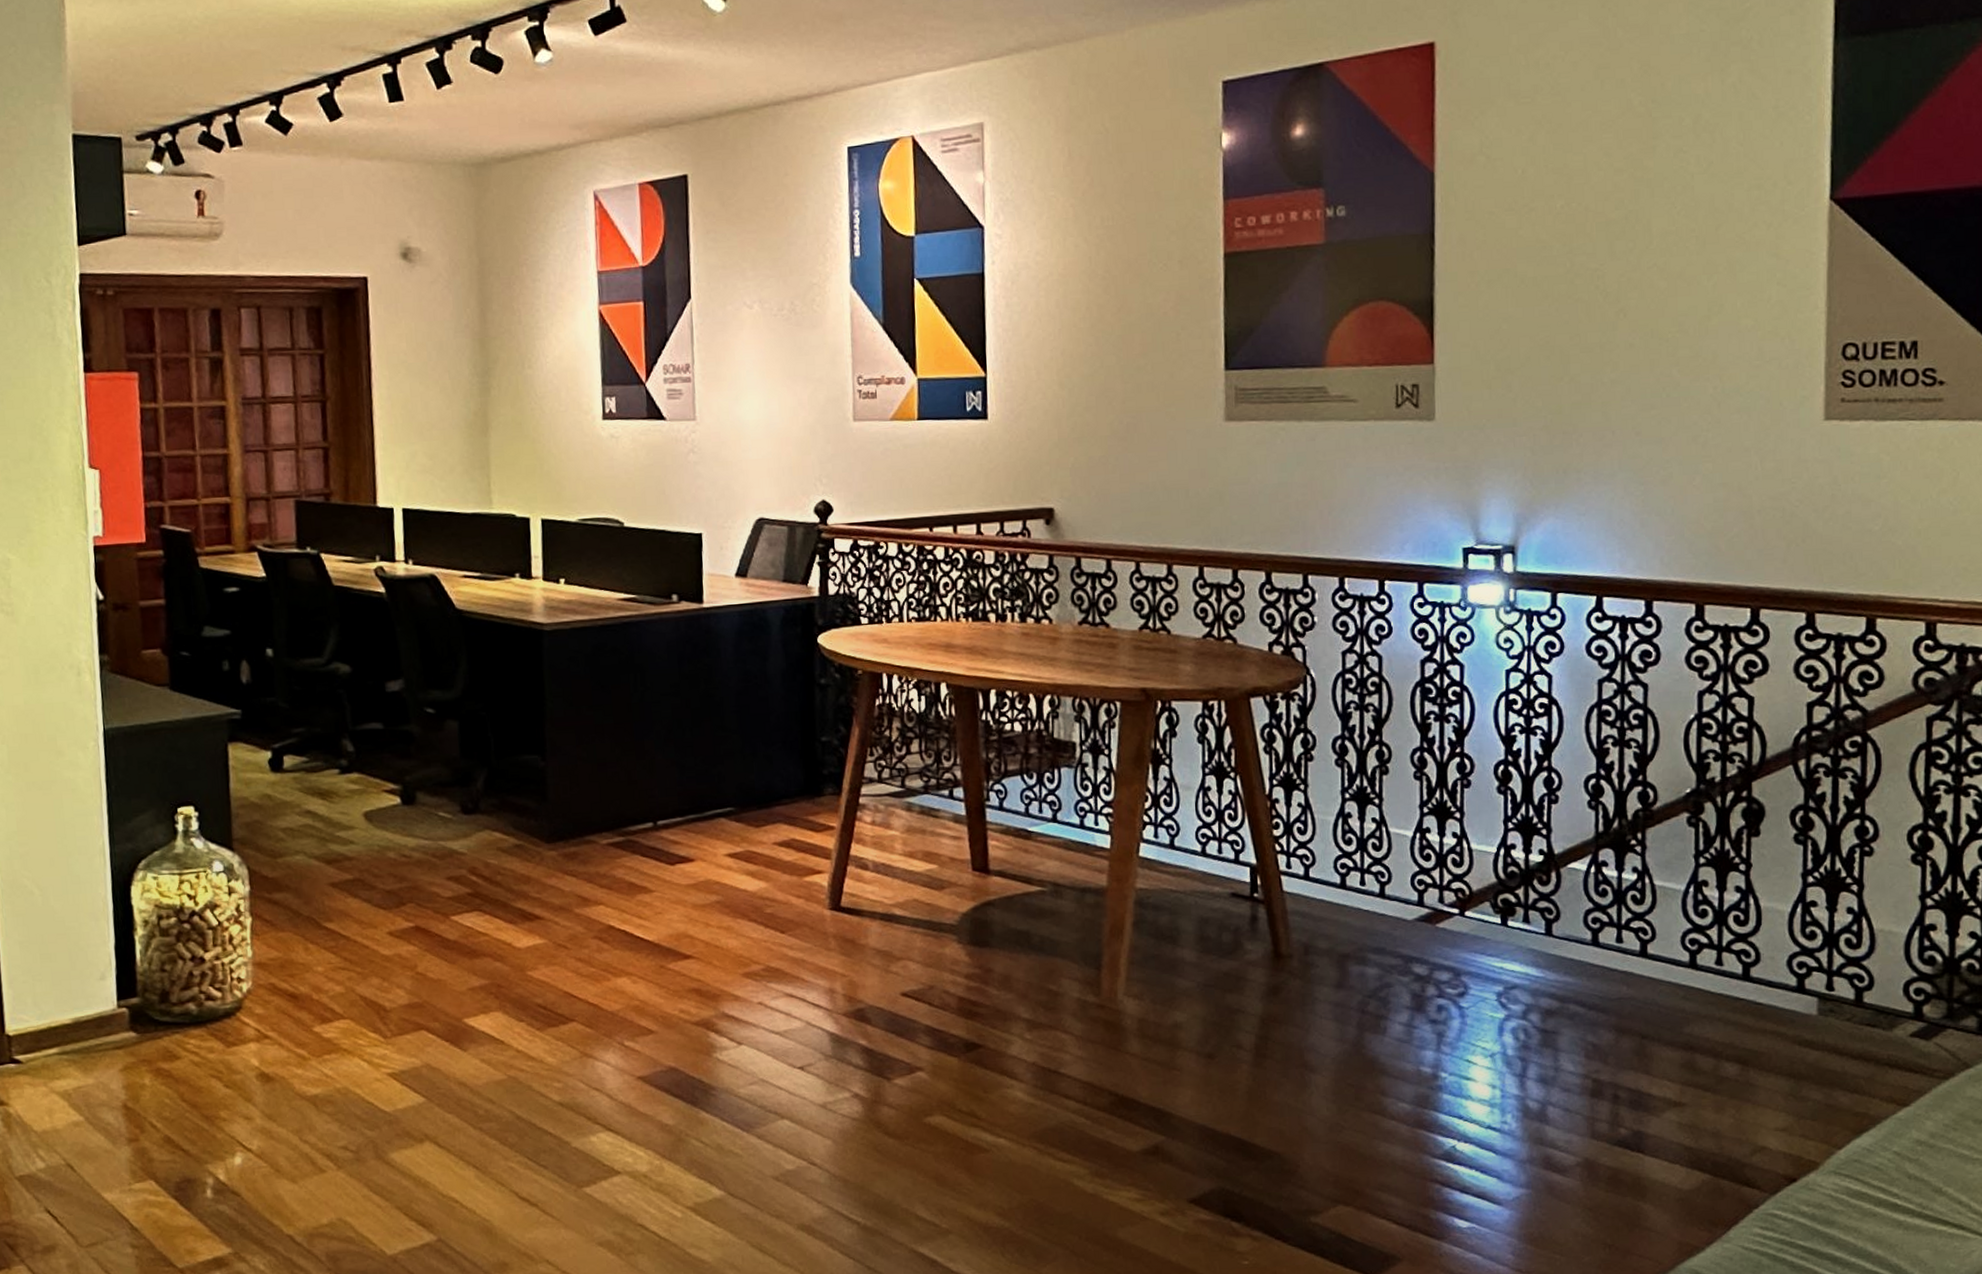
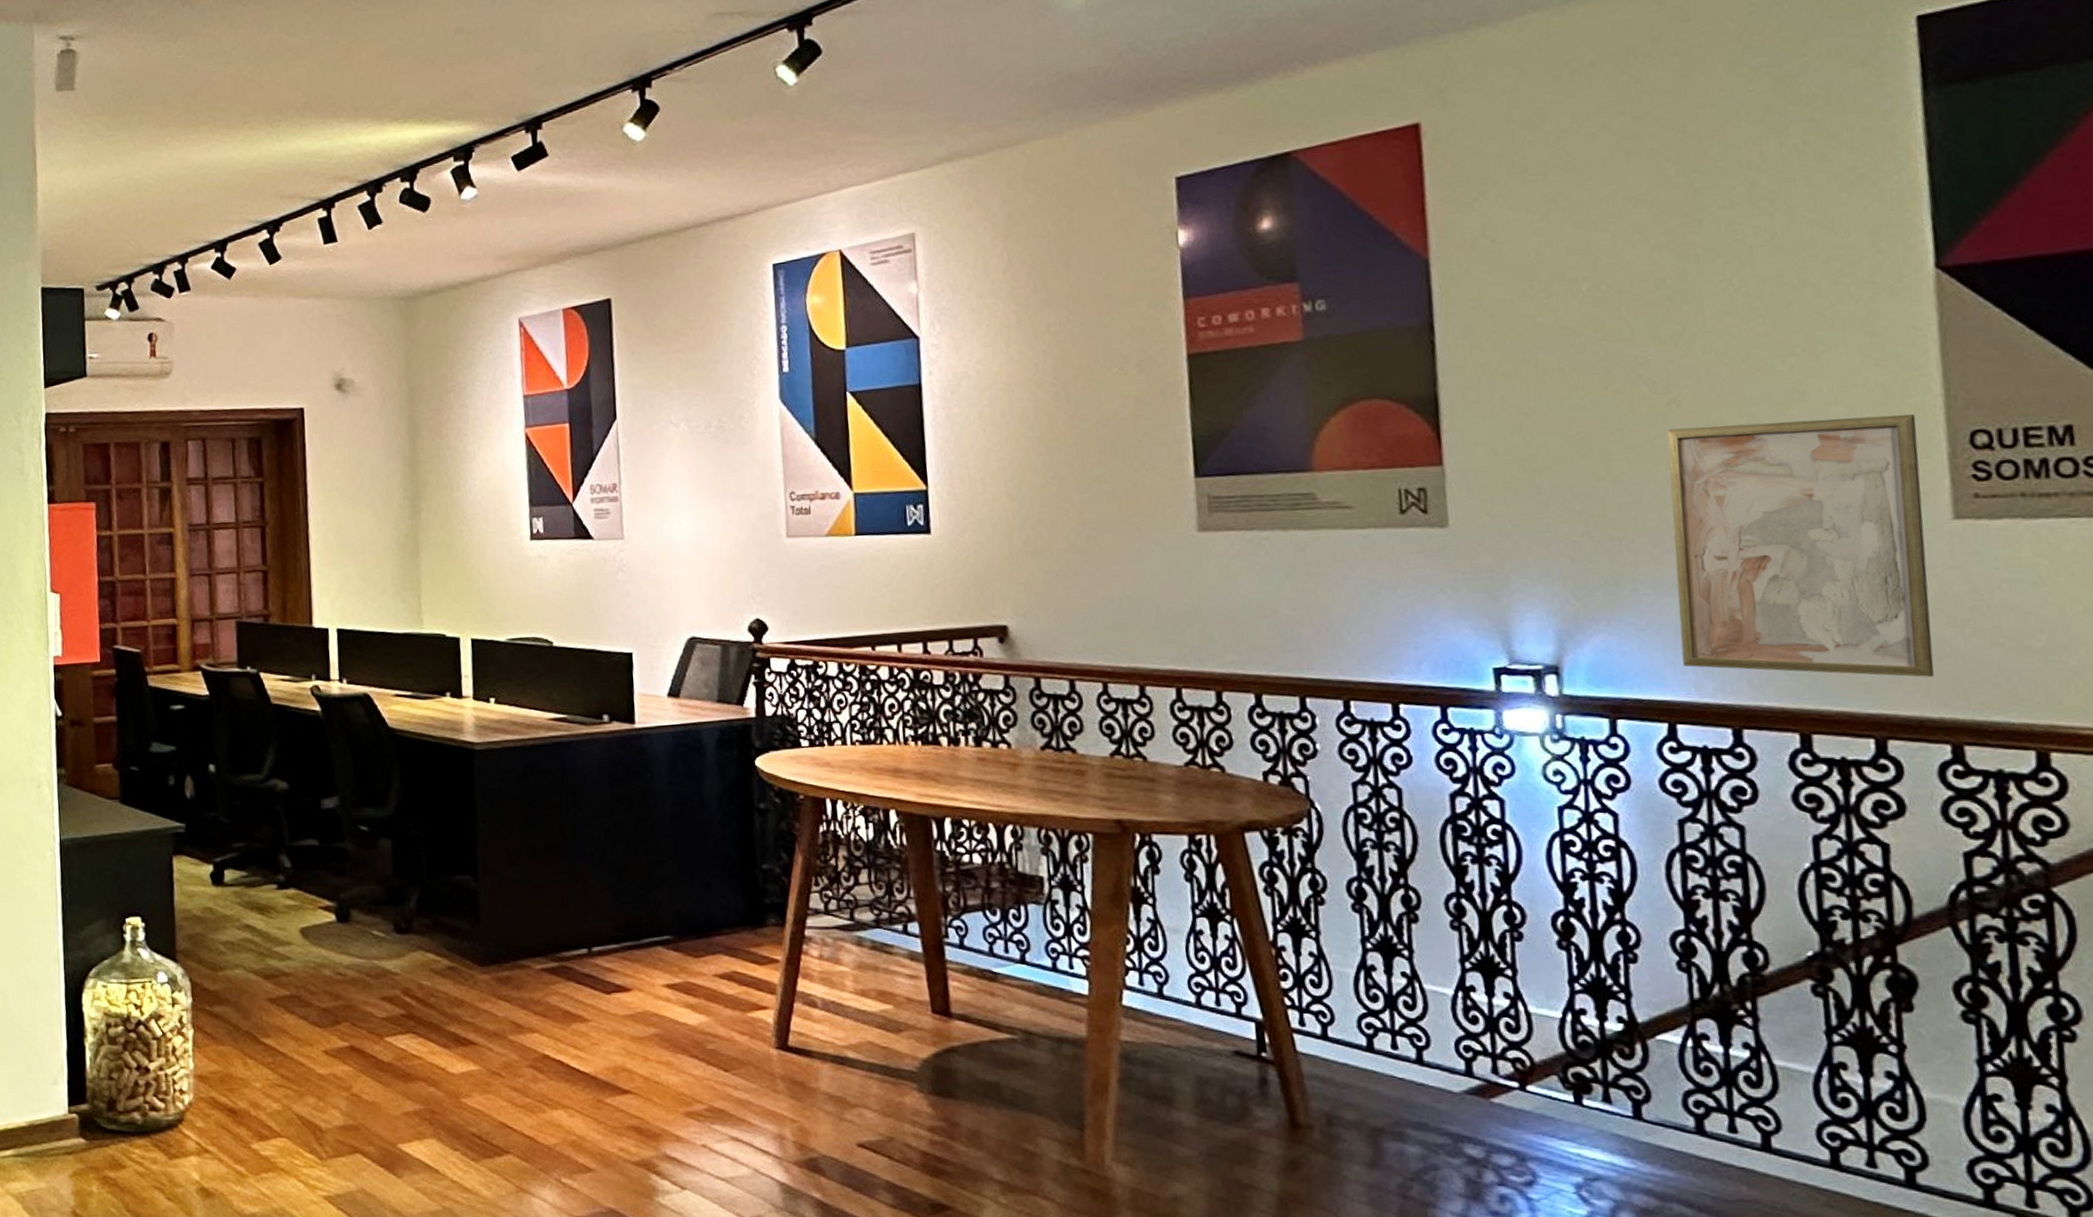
wall art: none [1611,328,1804,556] -> present [1666,414,1934,677]

